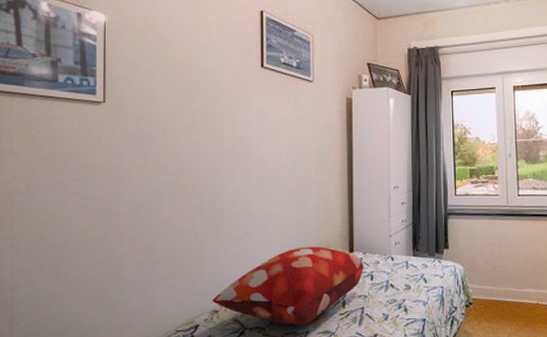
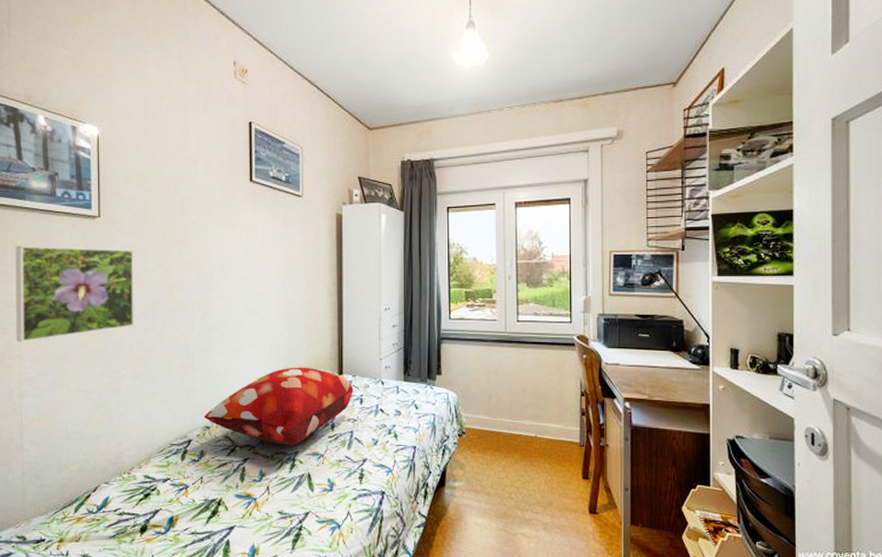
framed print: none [9,132,141,232] -> present [15,245,134,342]

